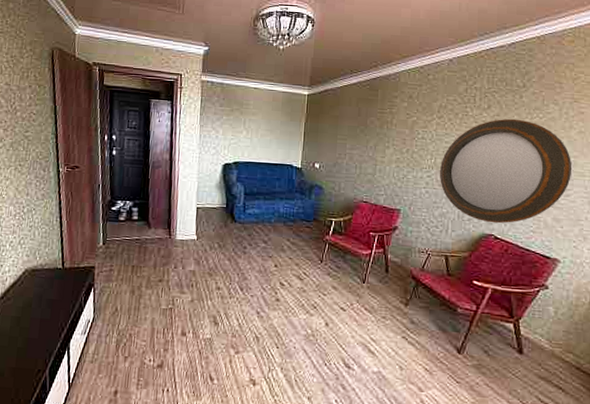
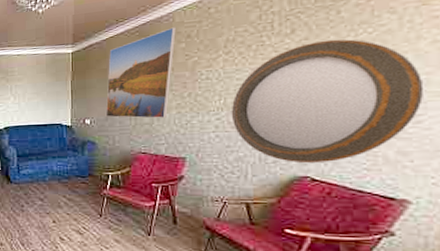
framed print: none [334,86,401,170] -> present [105,27,176,119]

